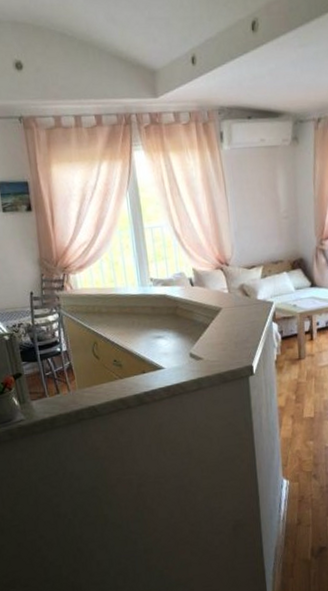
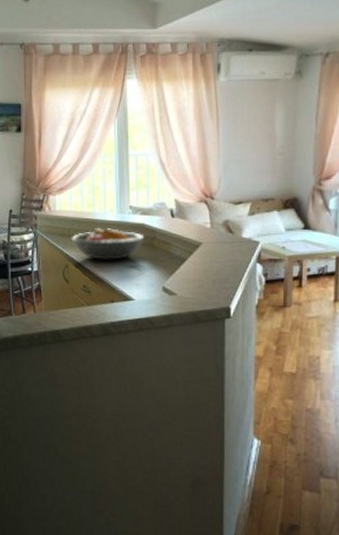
fruit bowl: none [96,301,168,334] -> present [71,227,144,261]

